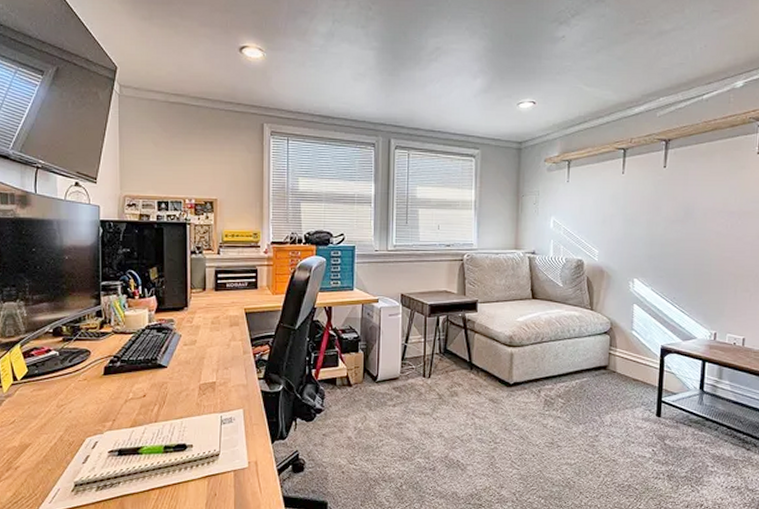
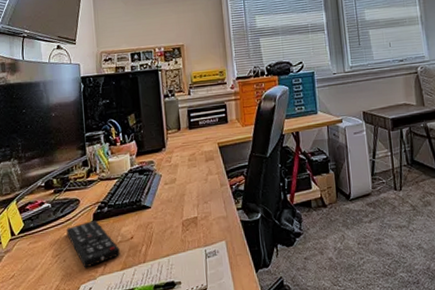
remote control: none [74,373,130,422] -> present [66,219,120,268]

